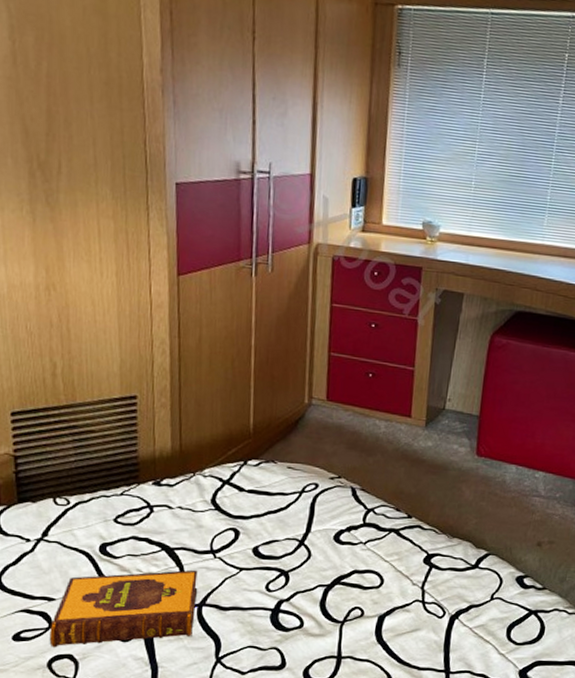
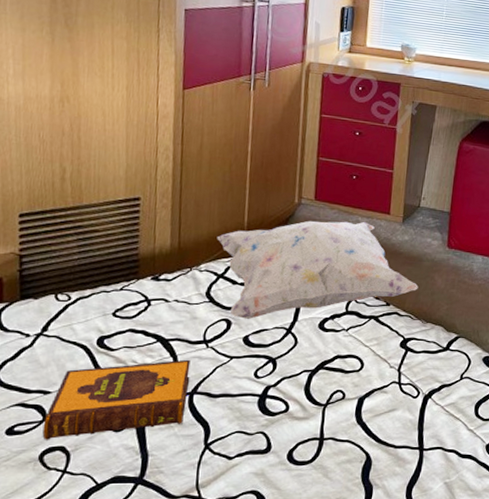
decorative pillow: none [221,423,444,529] -> present [217,220,418,319]

